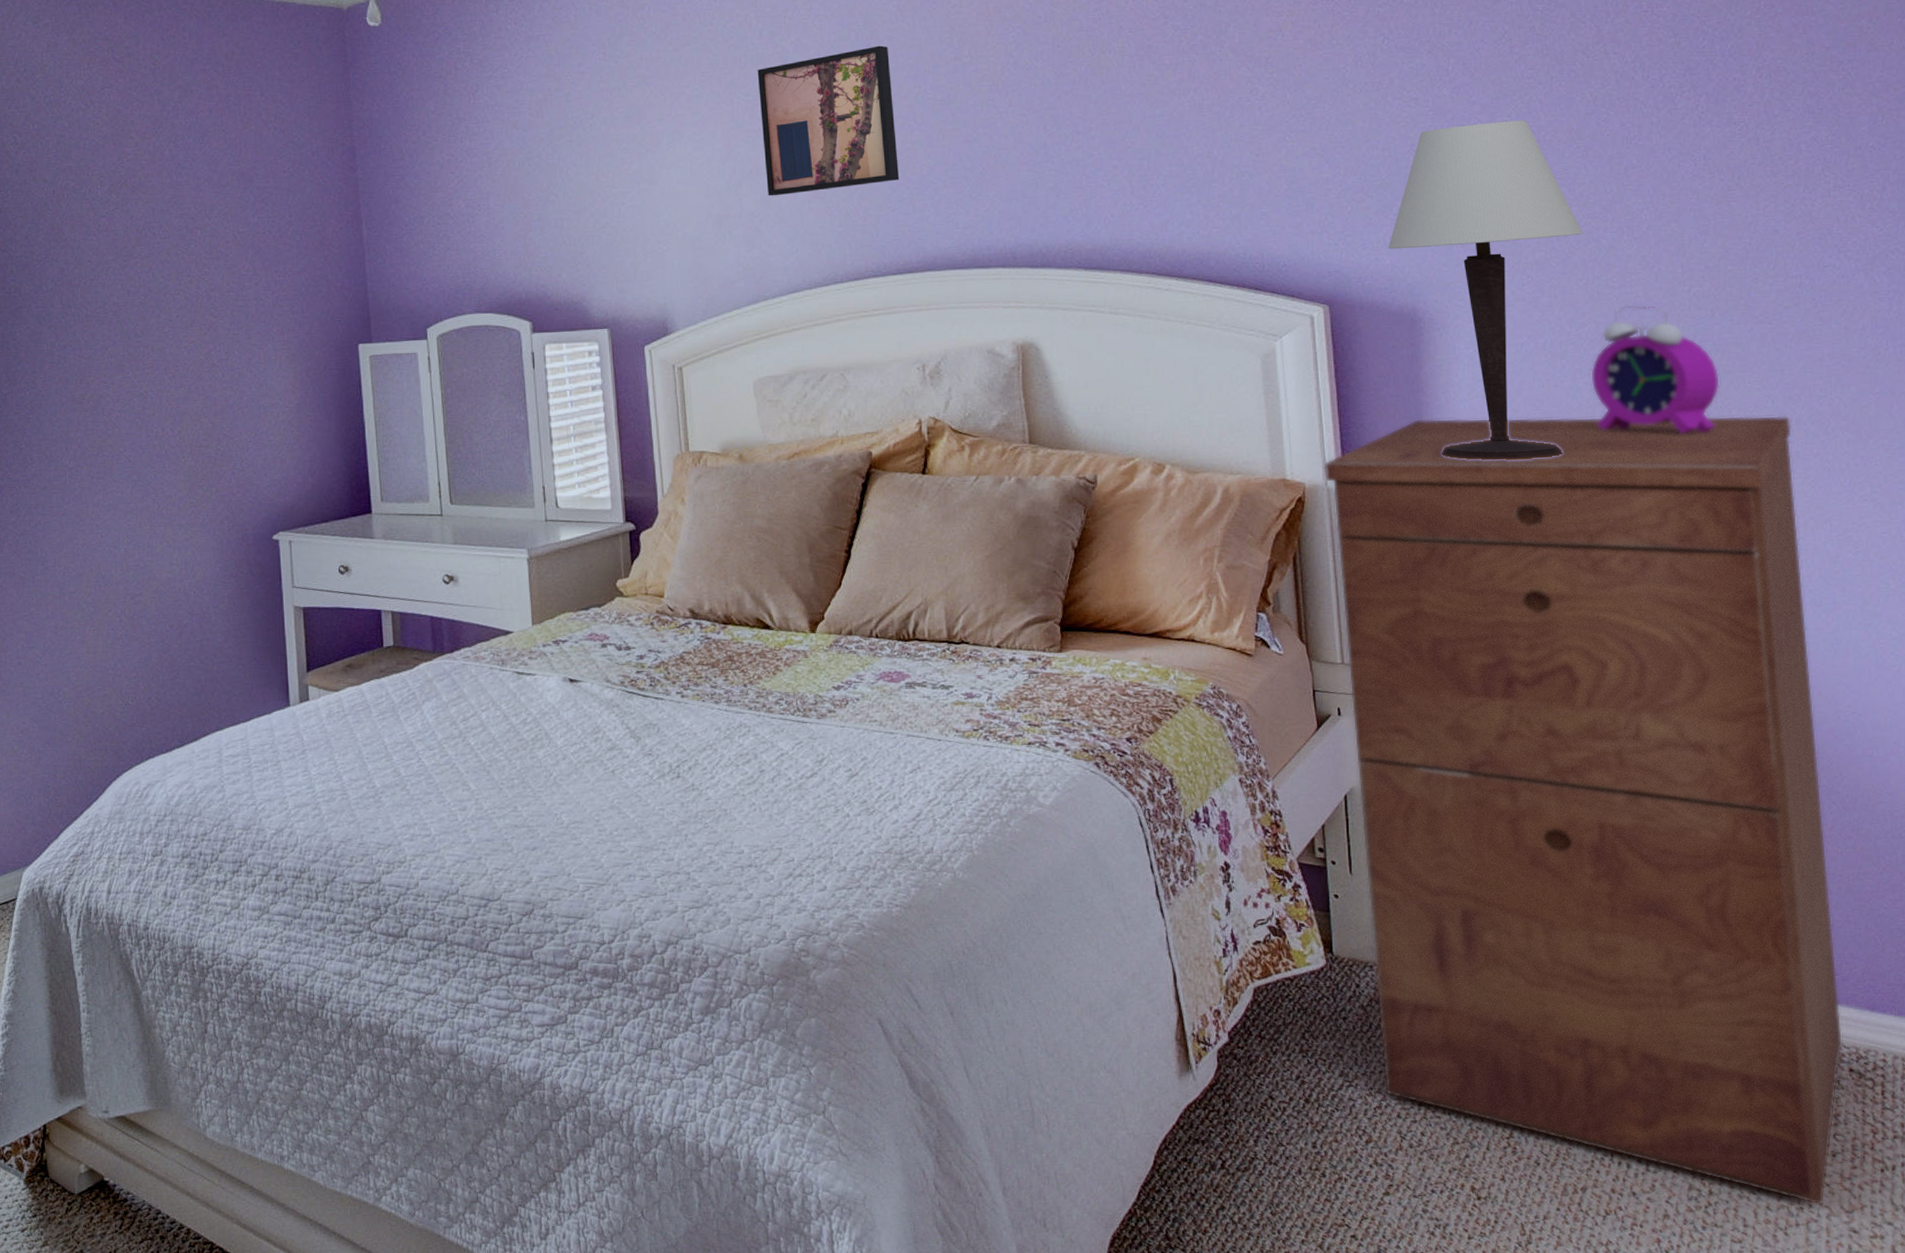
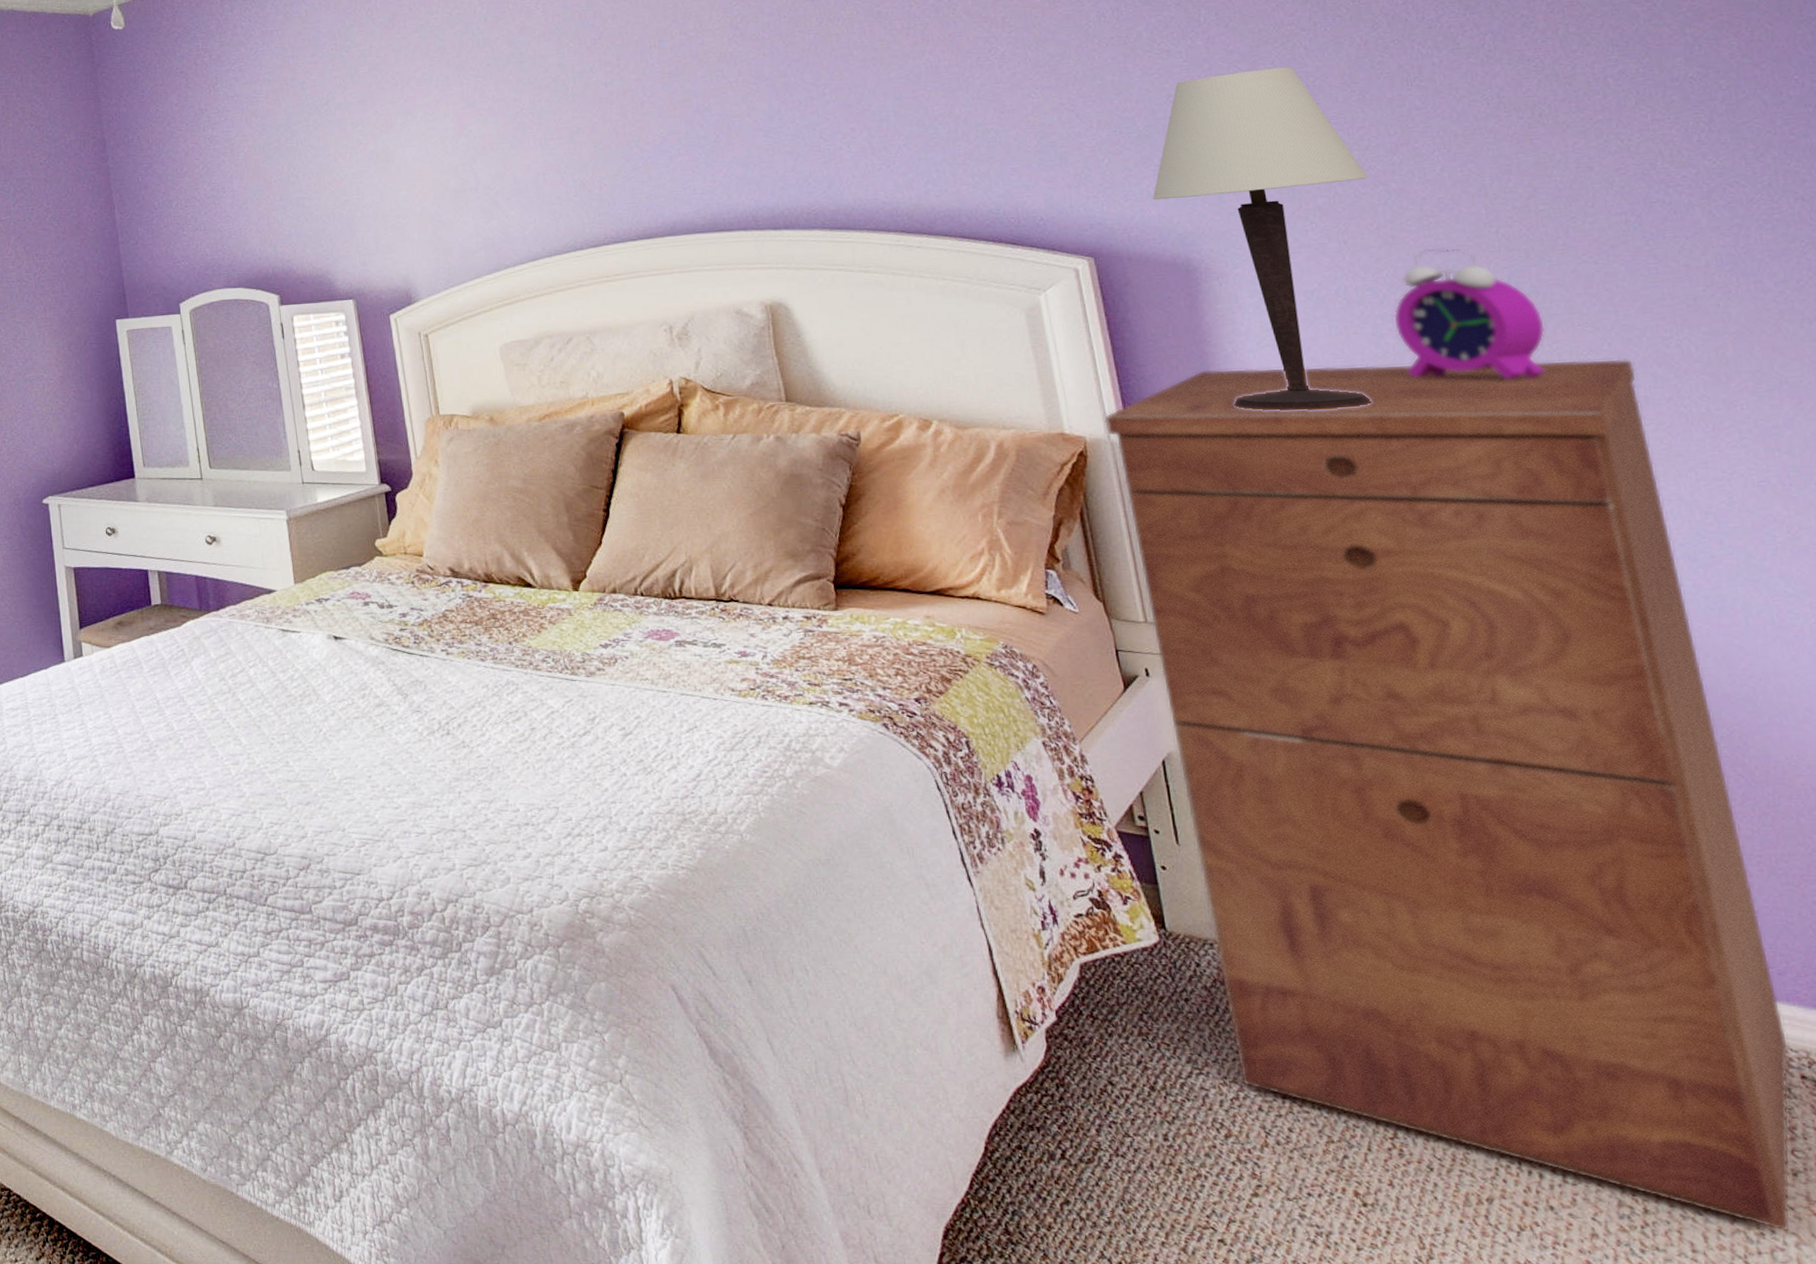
wall art: present [757,45,900,196] -> none [484,24,633,170]

